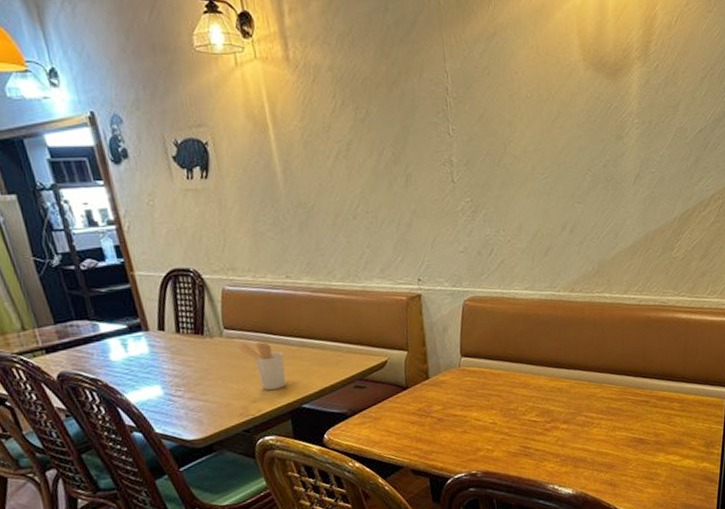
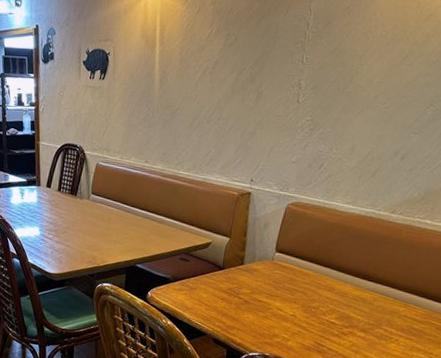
utensil holder: present [238,342,287,391] -> none [98,207,131,248]

